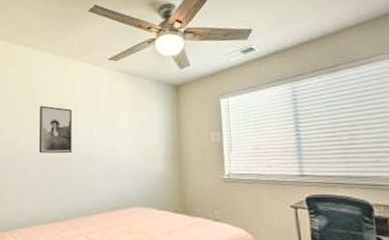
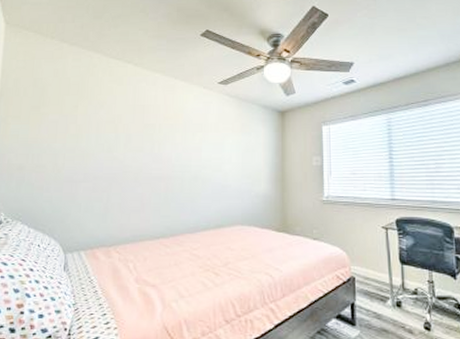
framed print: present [38,105,72,154] -> none [146,125,180,172]

